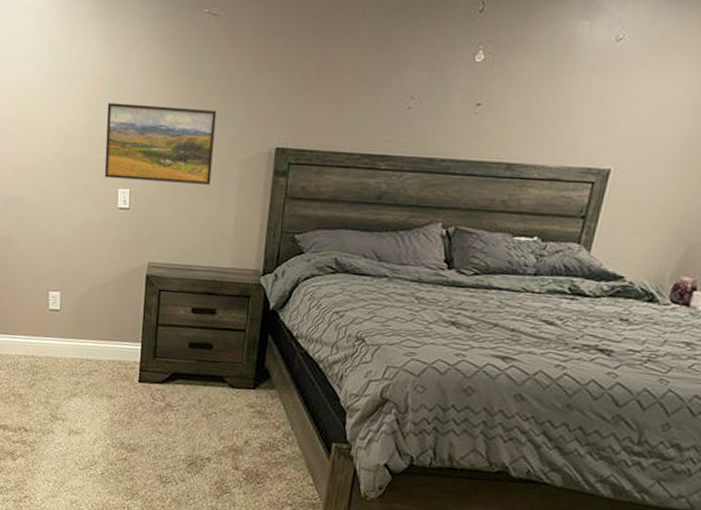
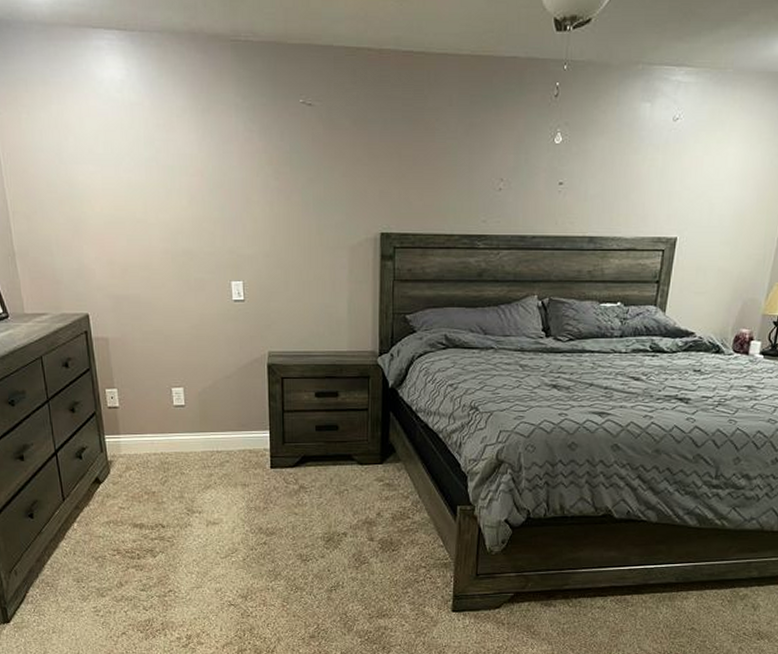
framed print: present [104,102,217,186] -> none [211,196,322,273]

